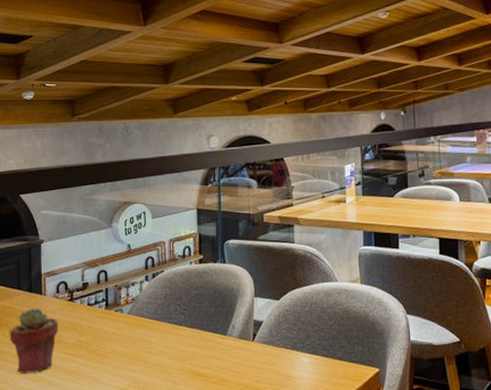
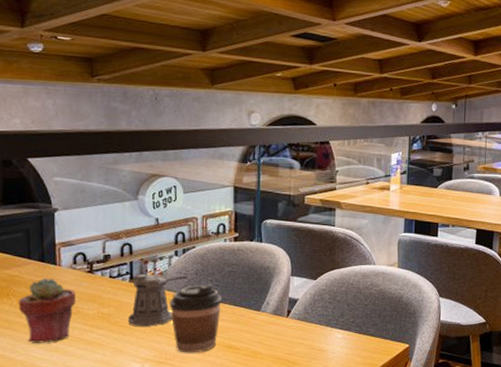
pepper shaker: none [104,300,158,354] -> present [128,274,188,326]
coffee cup: none [141,308,190,382] -> present [169,284,223,353]

